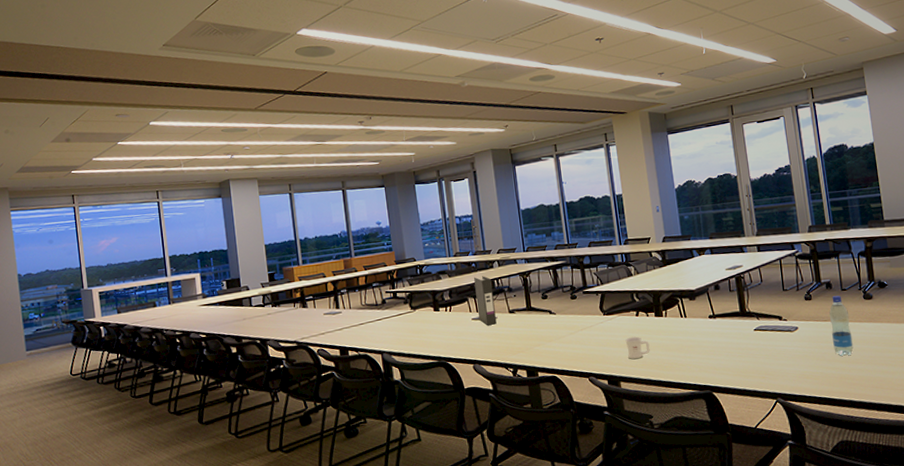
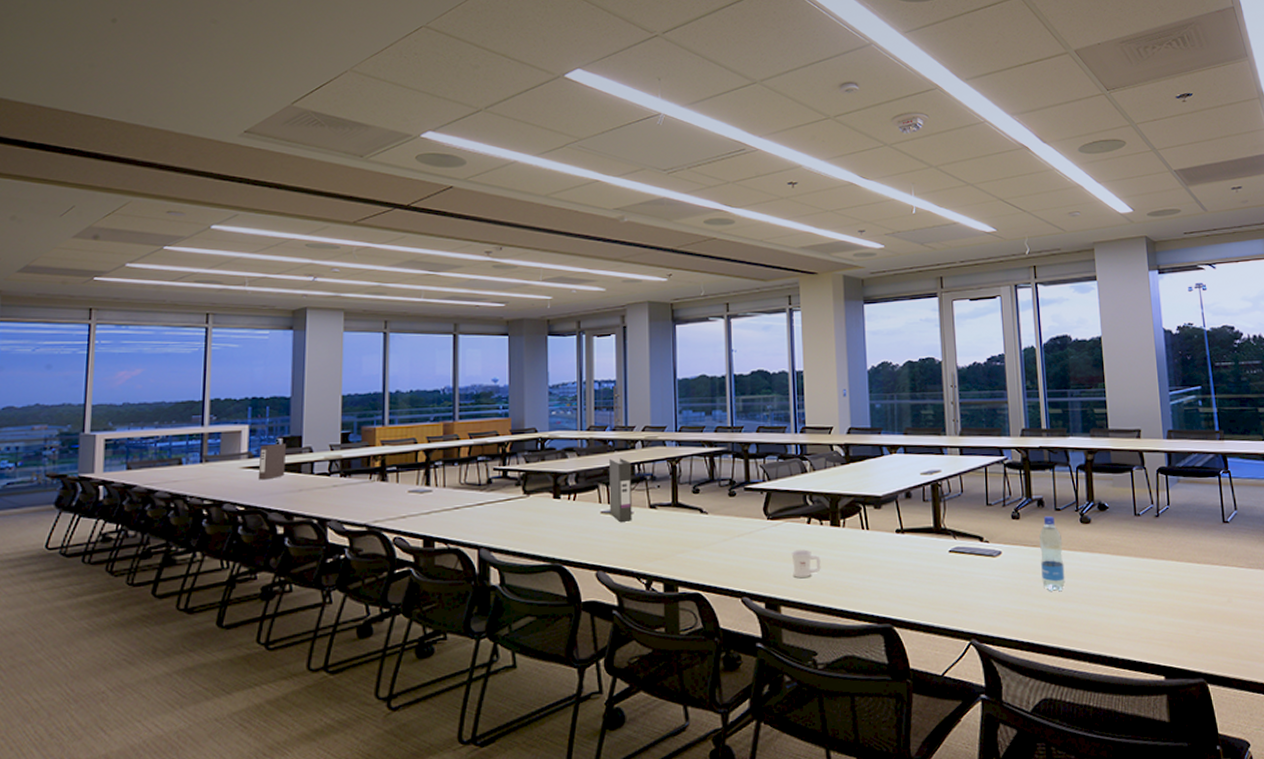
binder: none [210,285,231,314] -> present [258,444,286,480]

